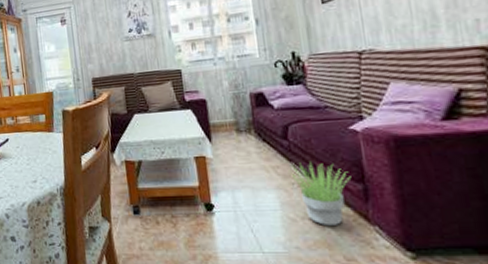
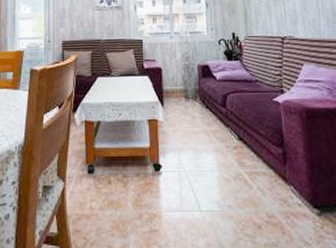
potted plant: present [289,162,351,225] -> none [226,128,274,185]

